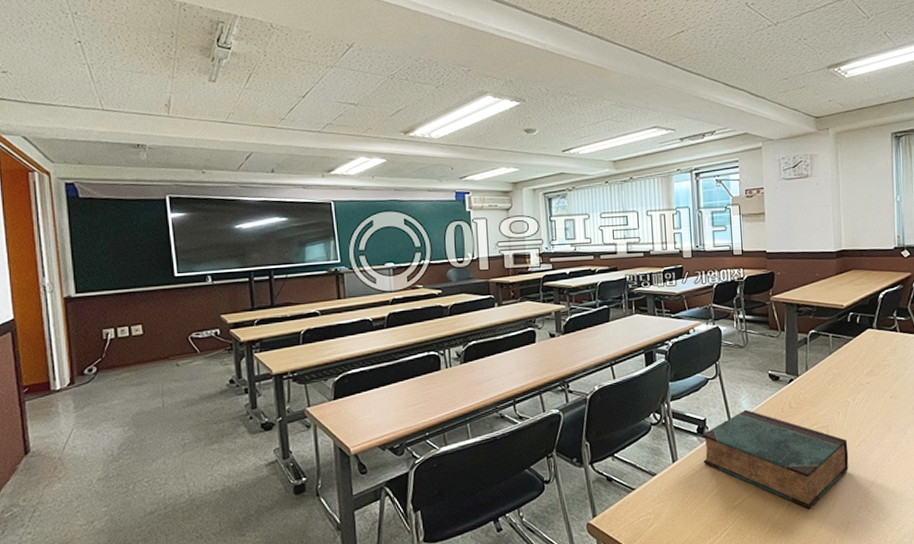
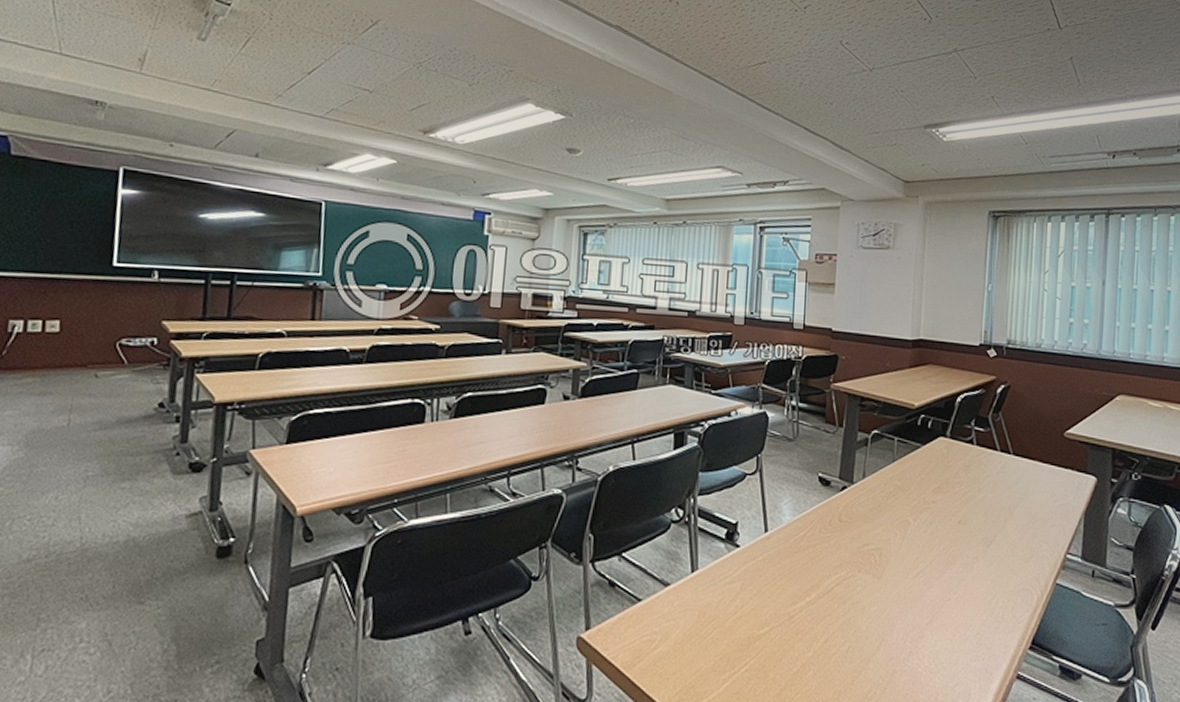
book: present [702,409,849,510] -> none [728,516,903,650]

